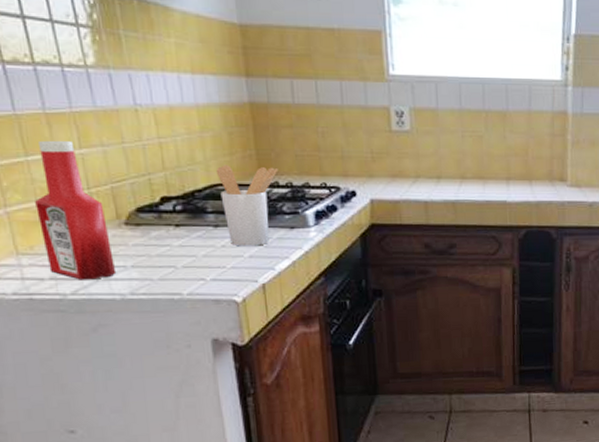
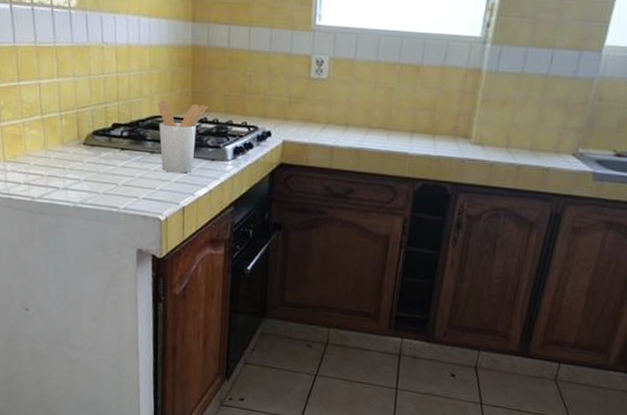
ketchup bottle: present [35,141,117,280] -> none [21,70,73,188]

